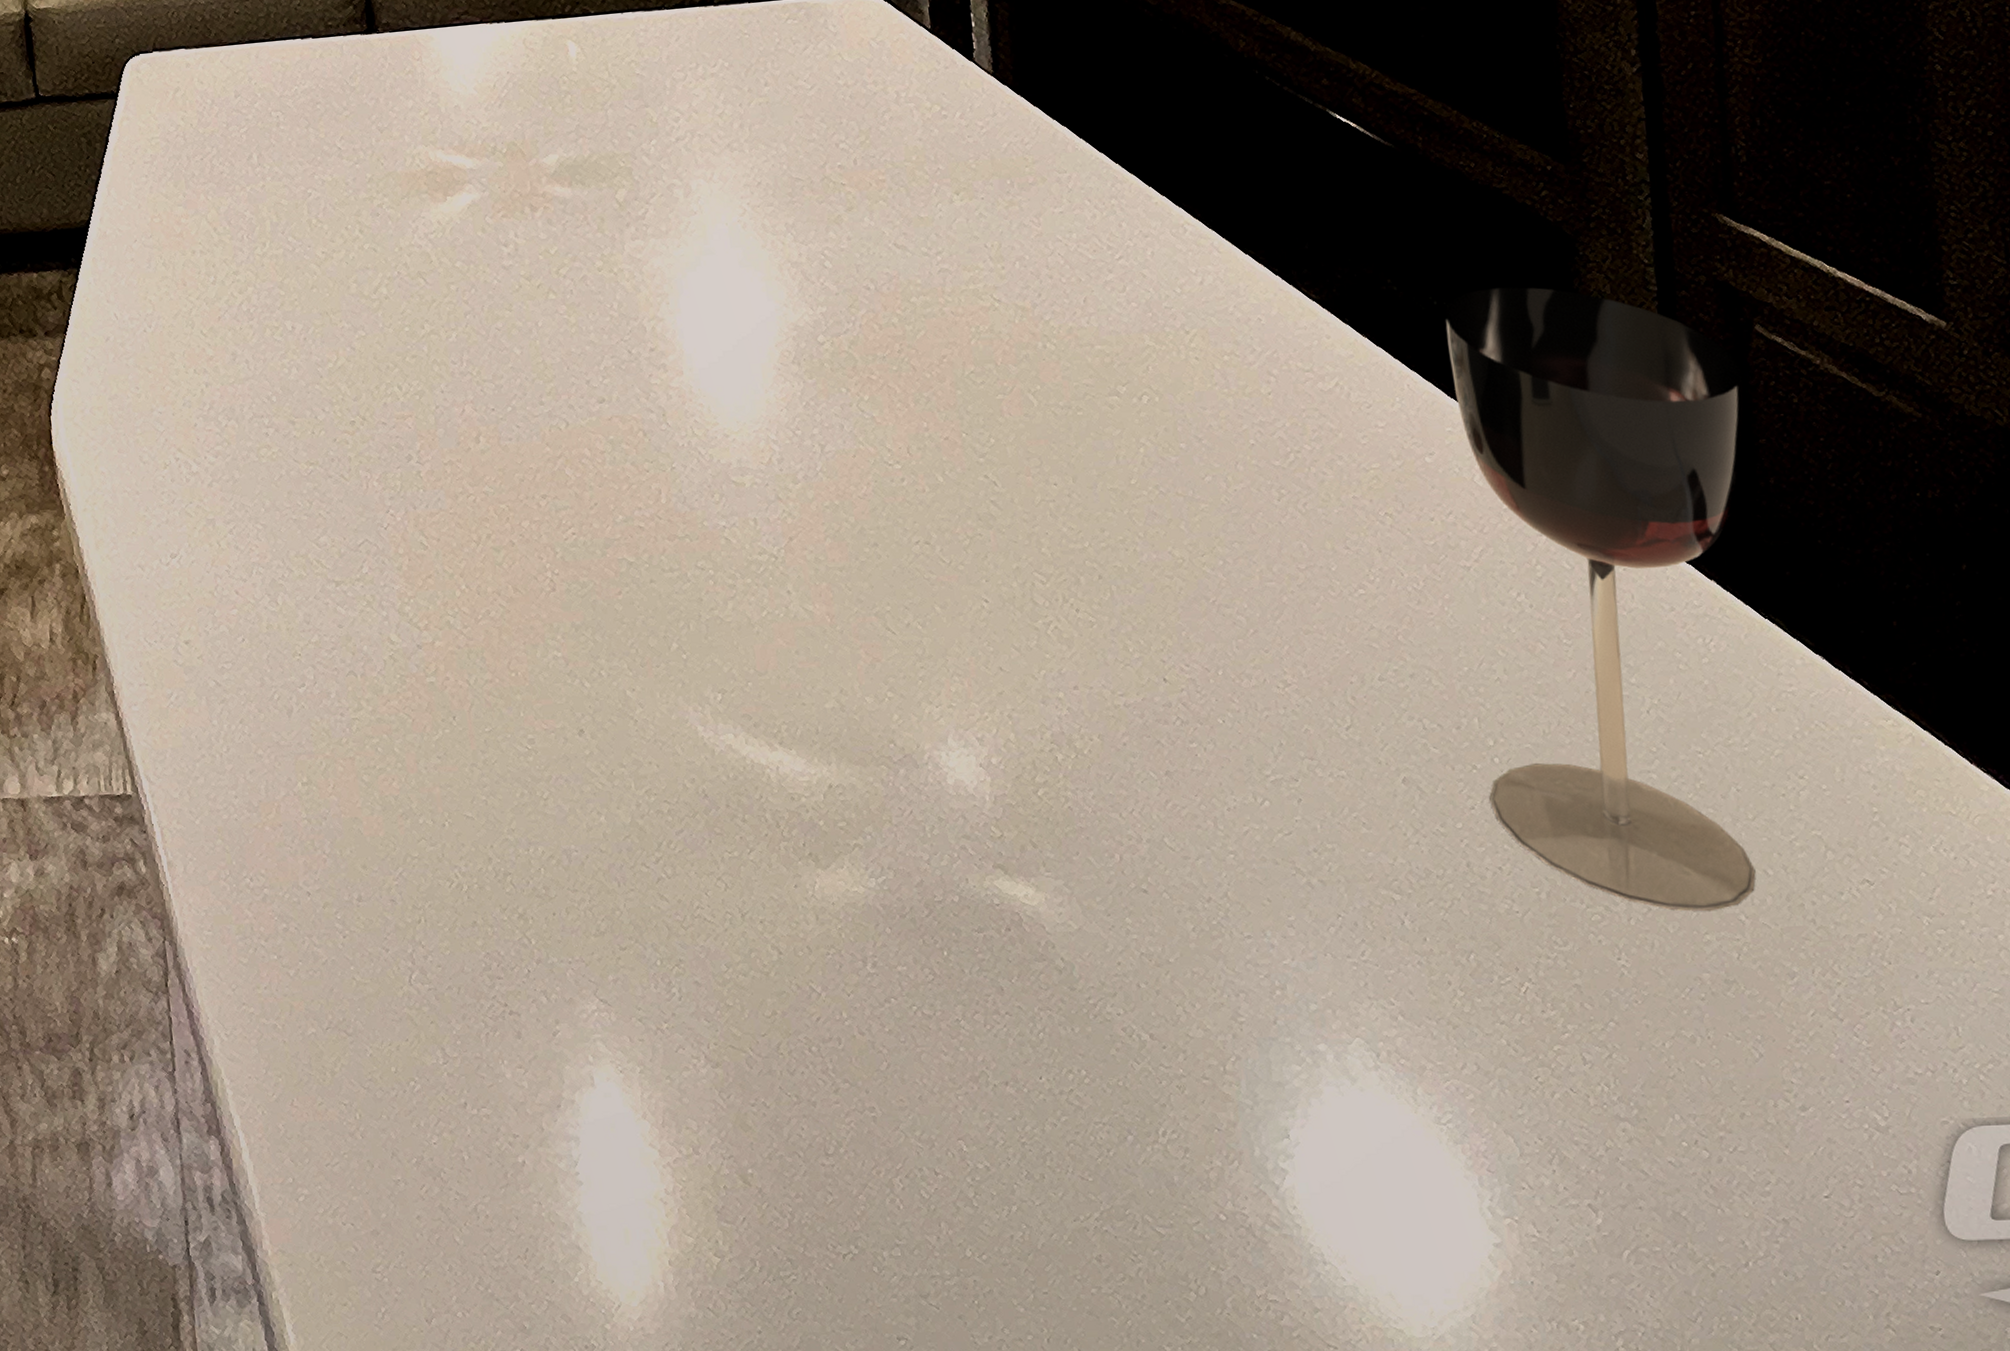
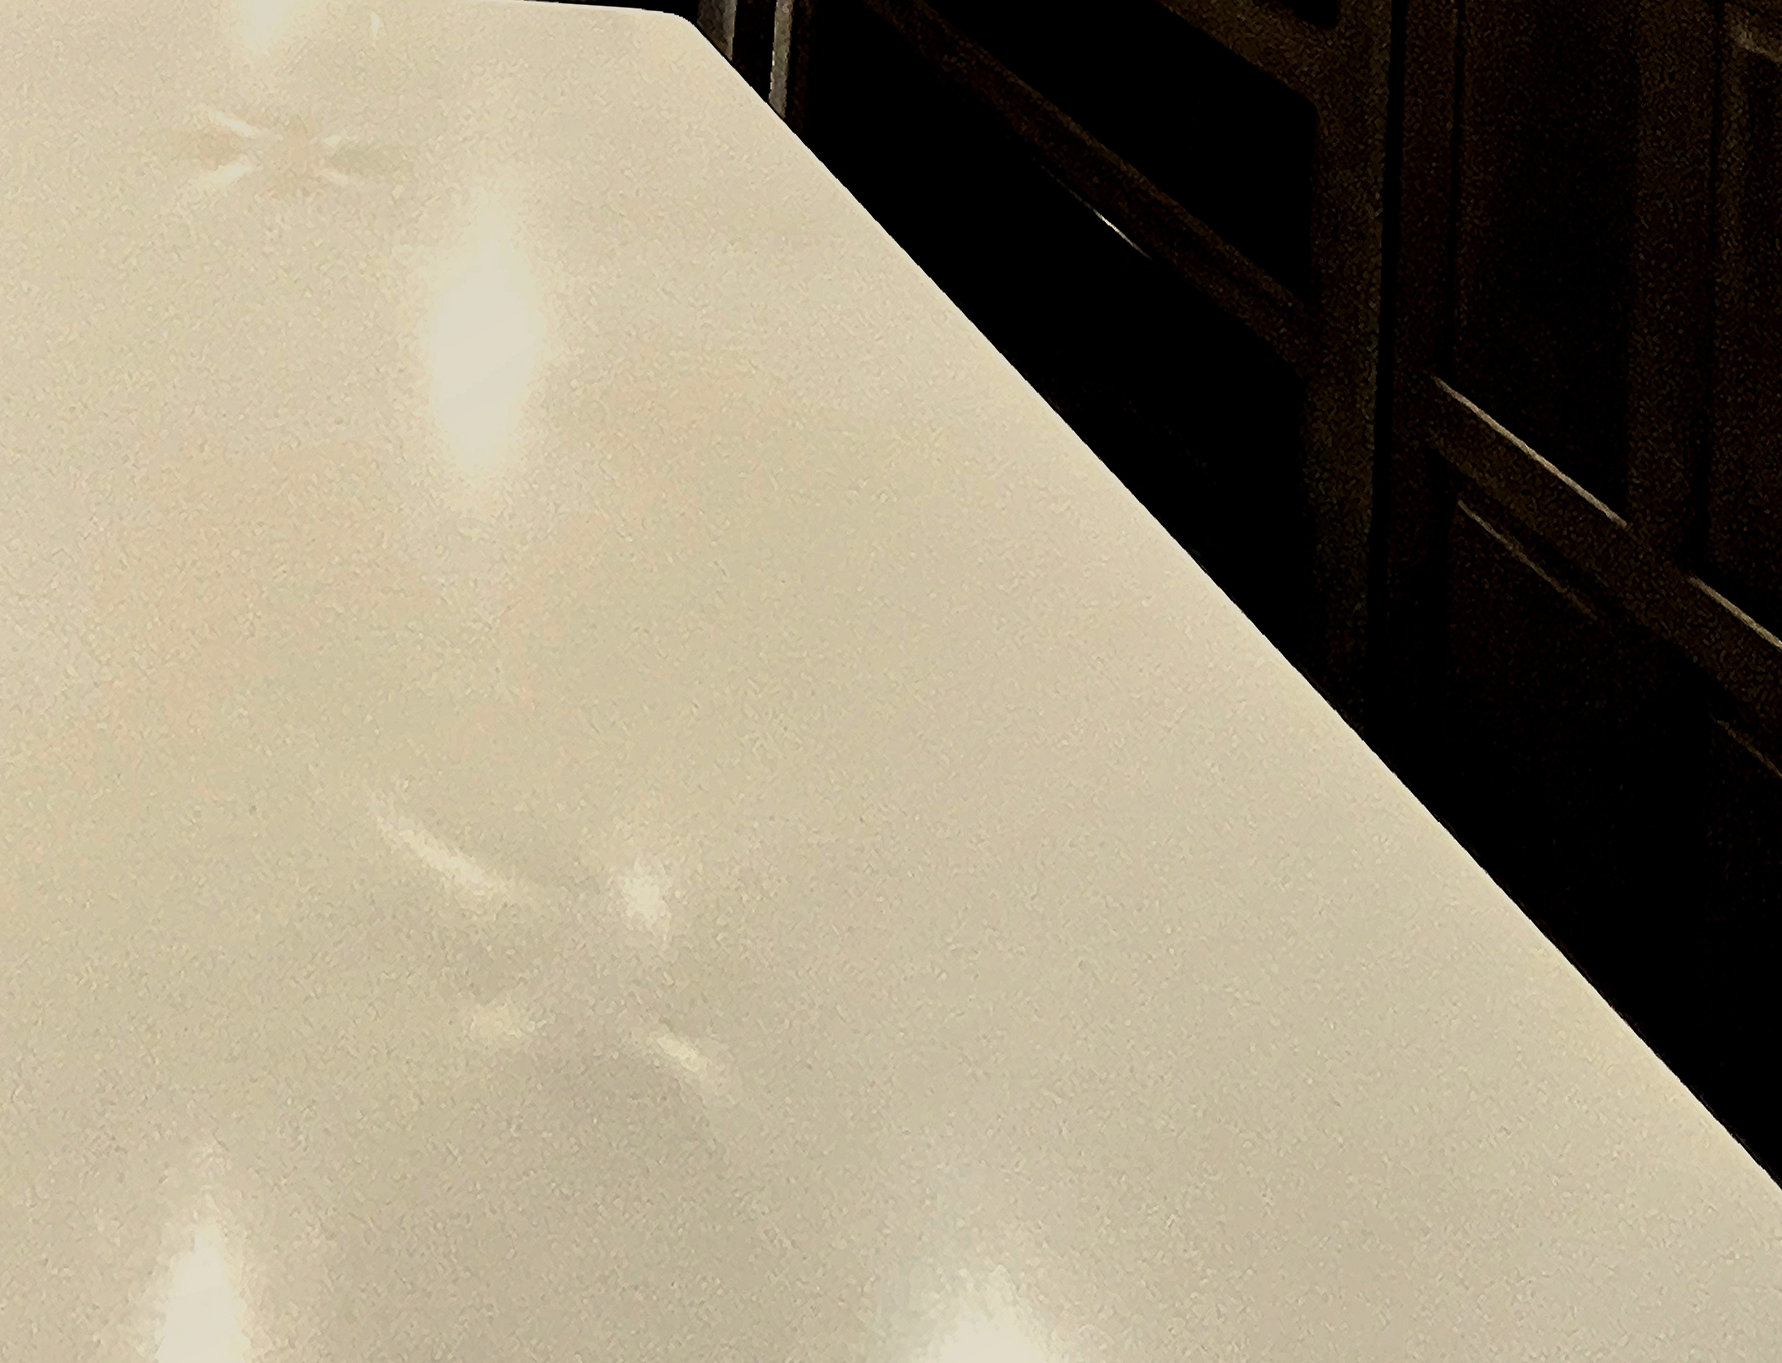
wineglass: present [1445,286,1756,912] -> none [1160,424,1442,1149]

